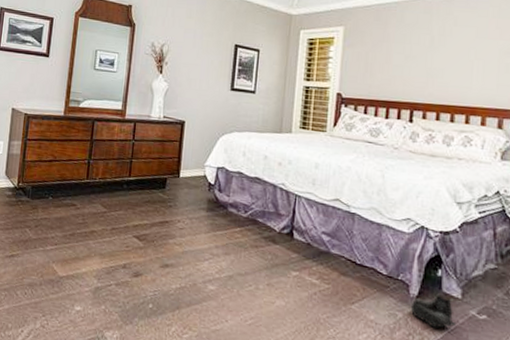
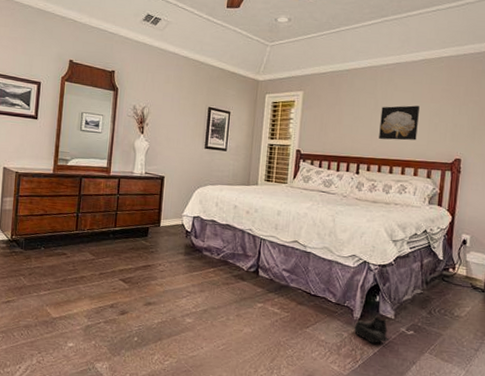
wall art: none [436,43,486,84] -> present [379,105,420,141]

